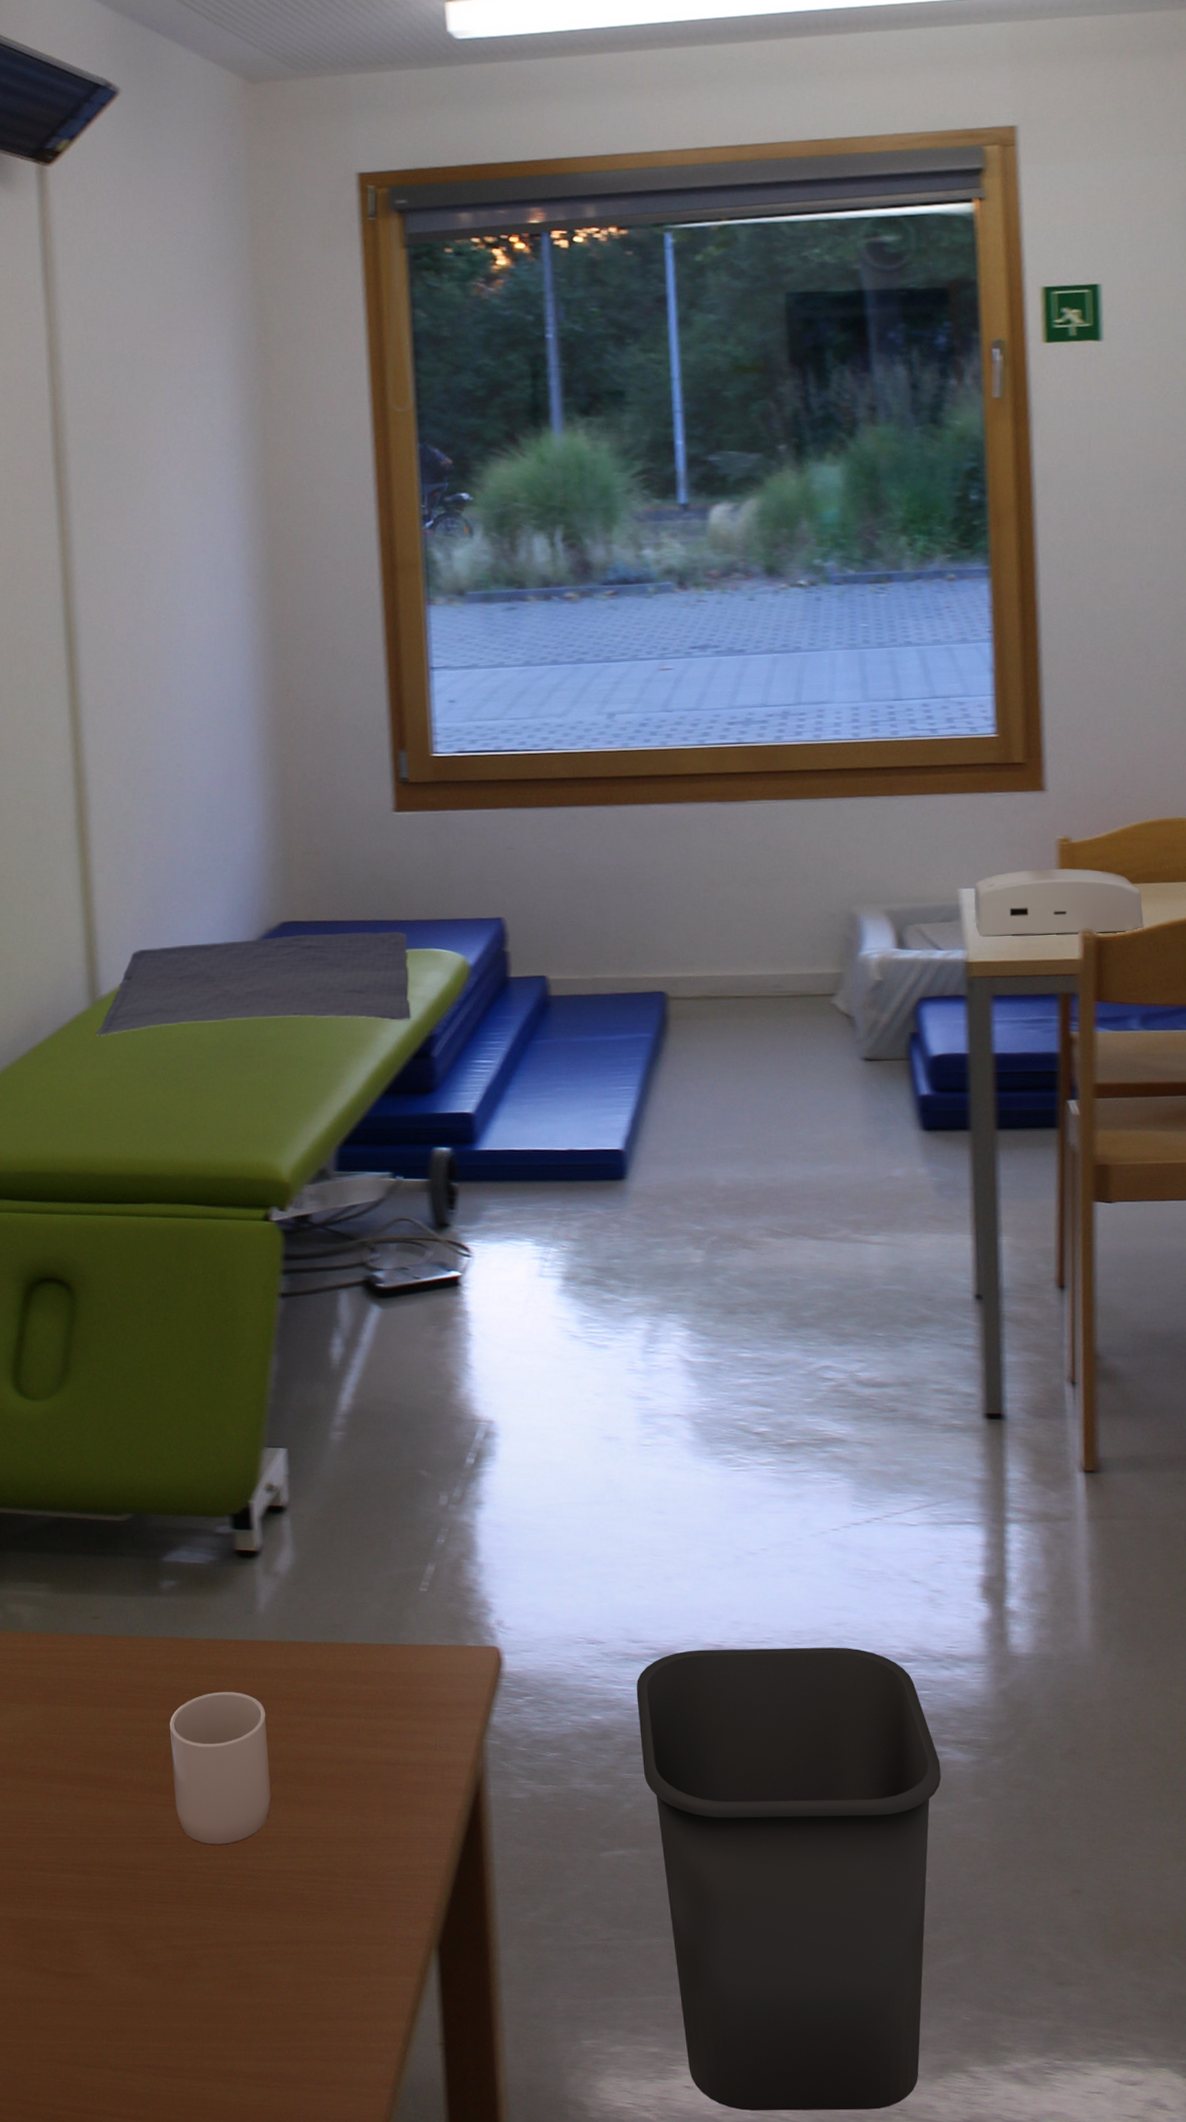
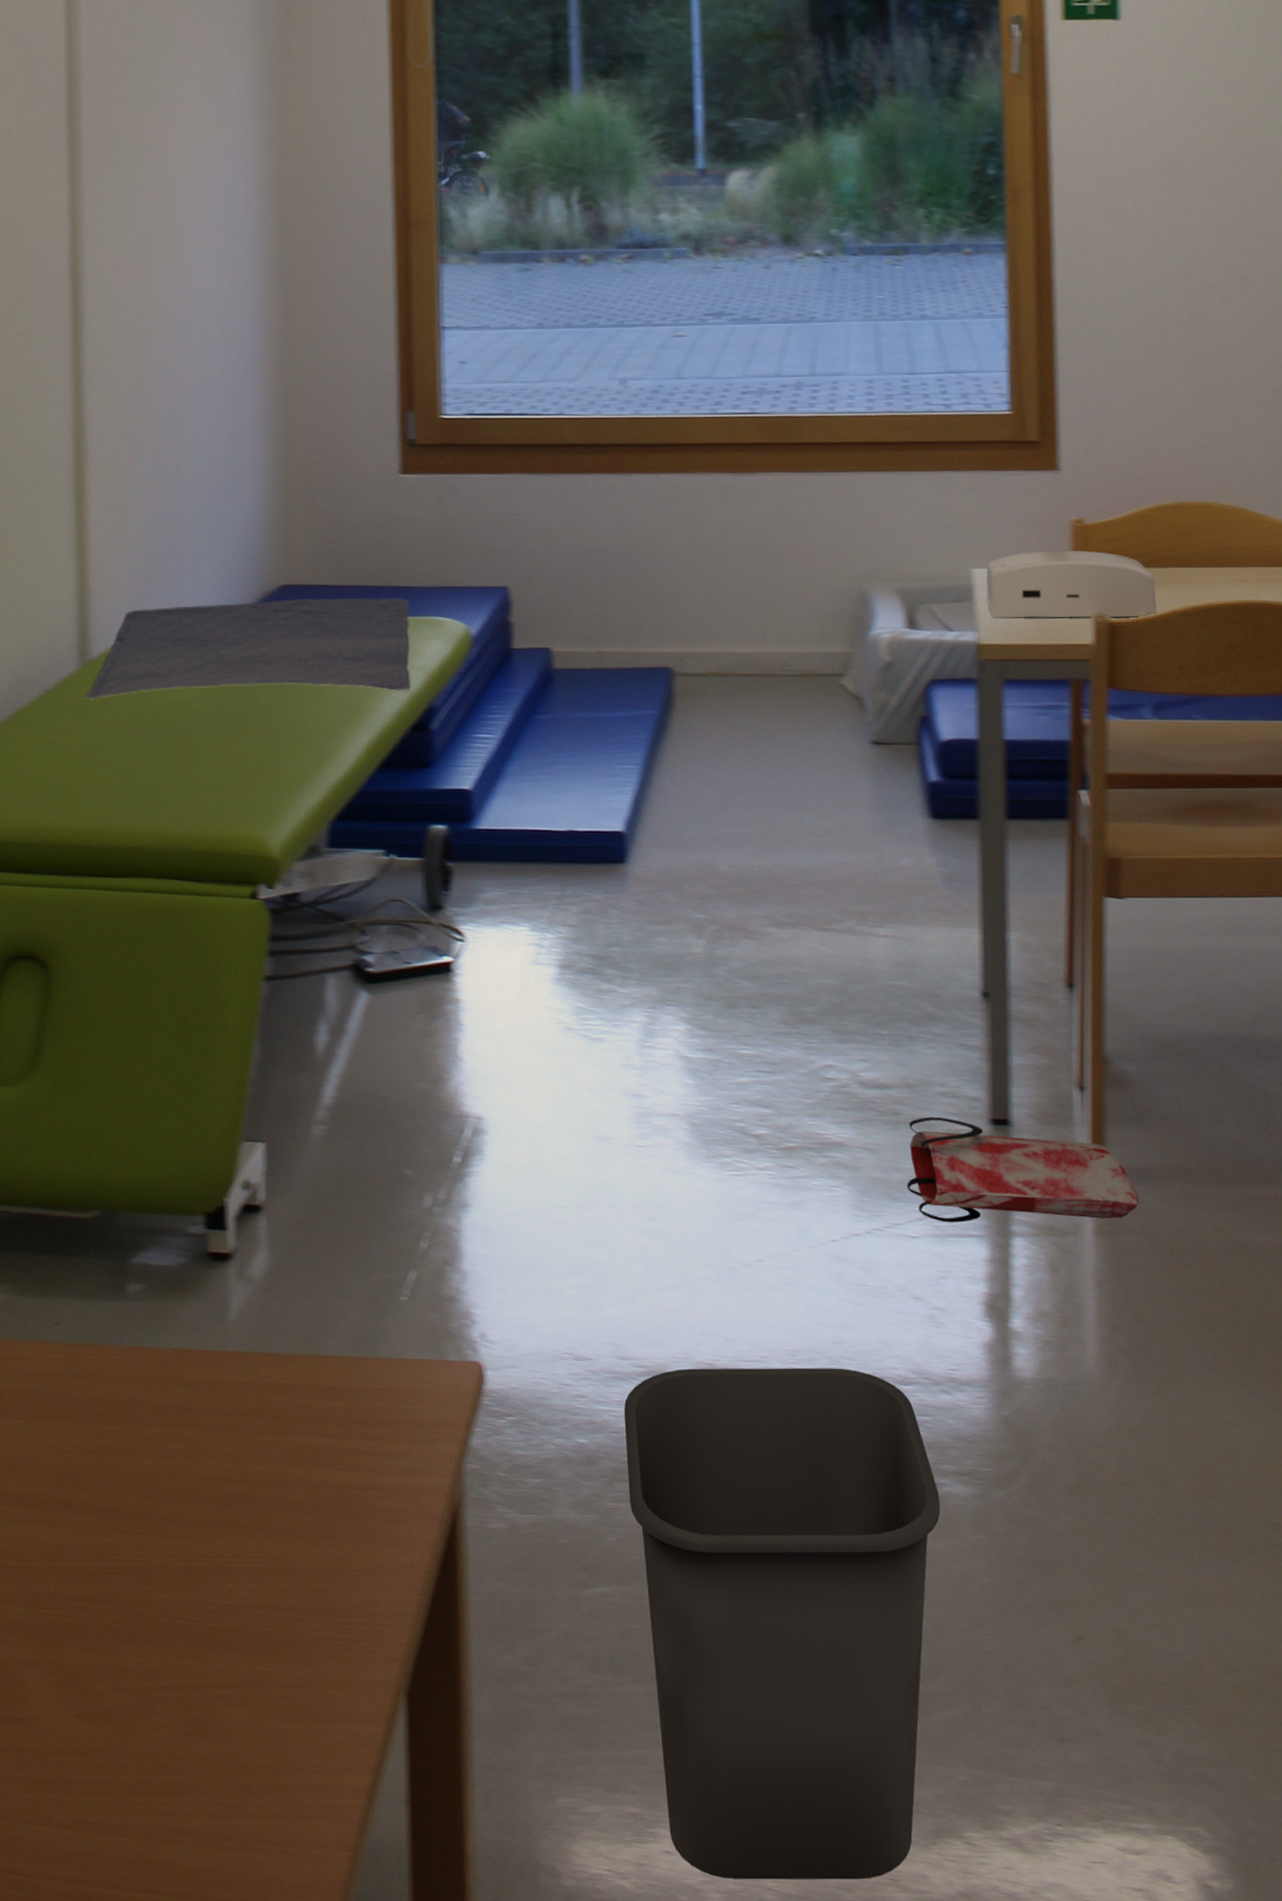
mug: present [169,1691,272,1846] -> none [130,1406,236,1577]
bag: none [904,1412,1130,1511] -> present [907,1116,1139,1223]

